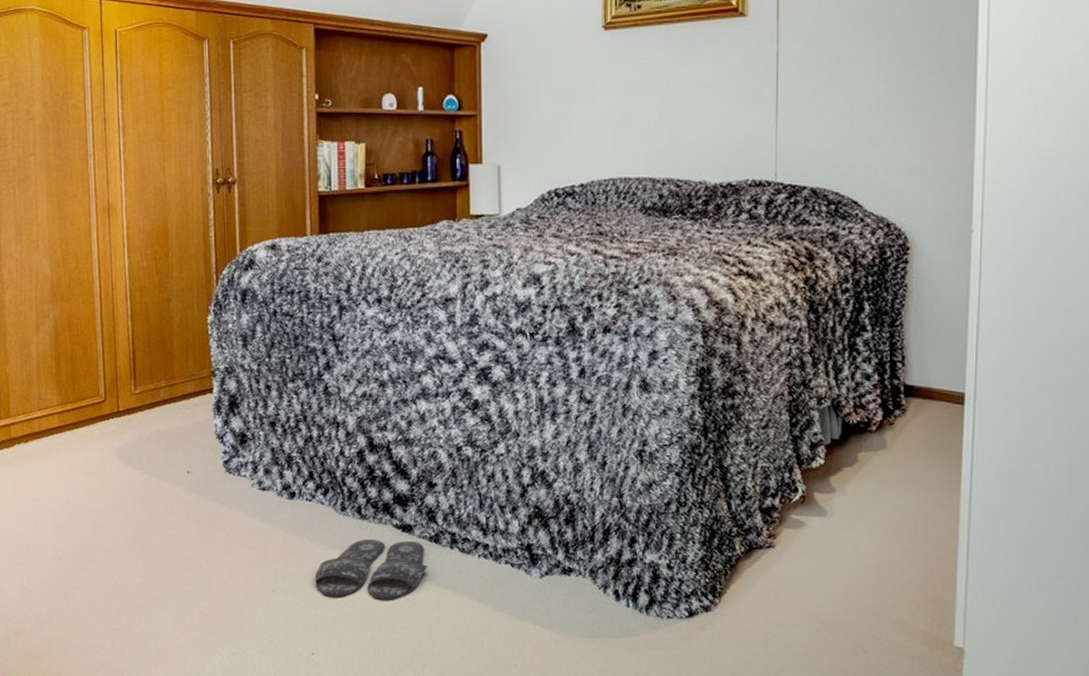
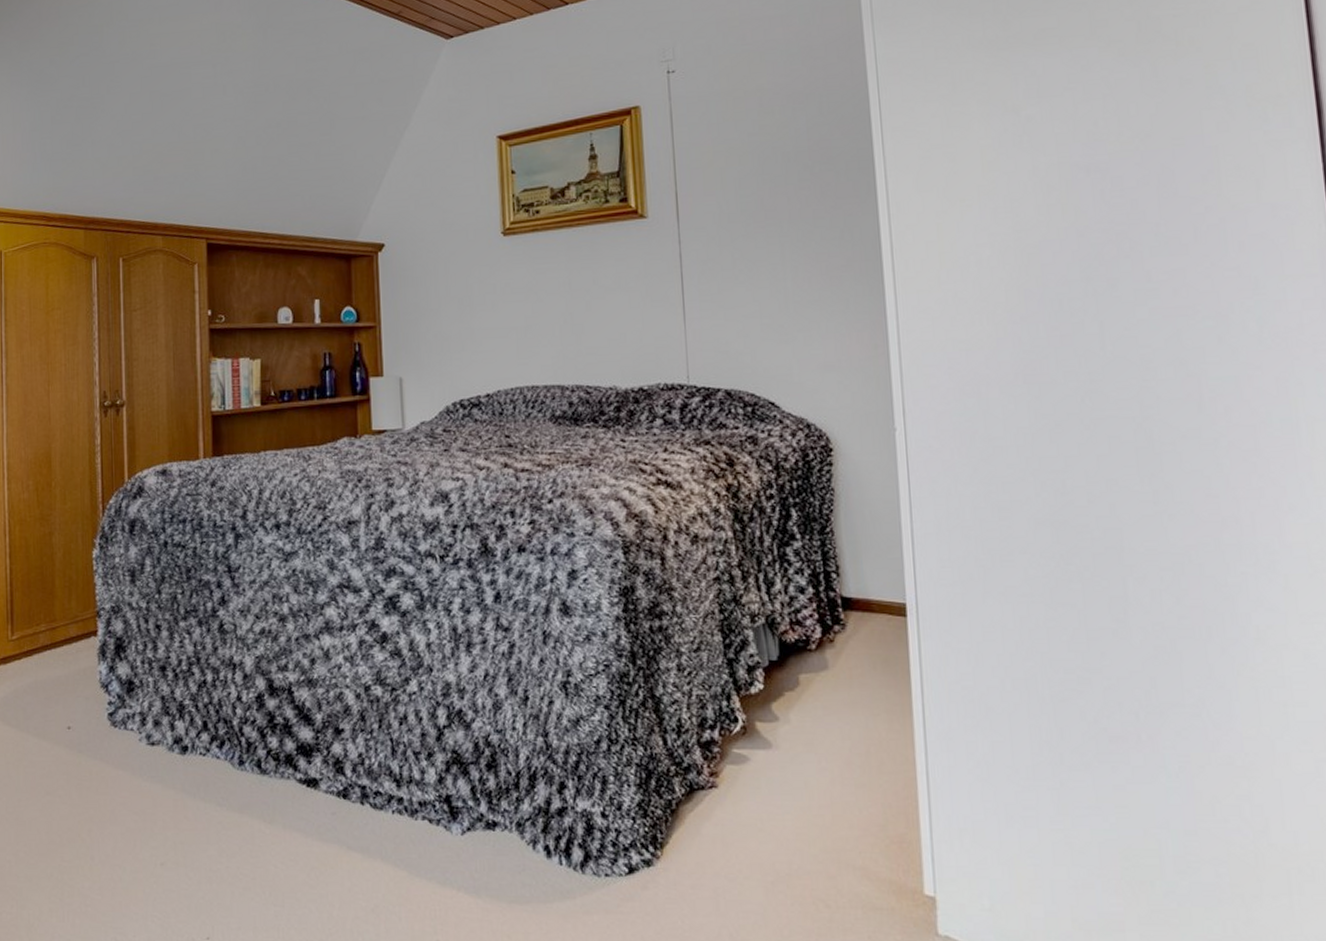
slippers: present [315,539,428,600] -> none [210,798,337,869]

